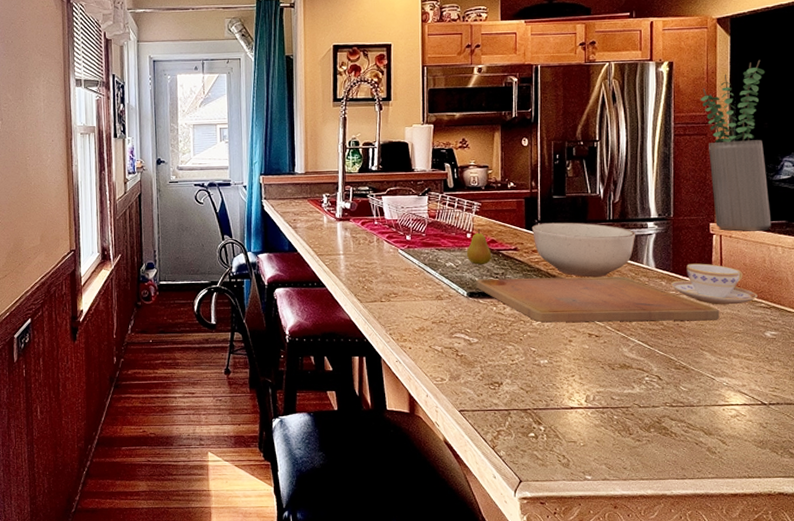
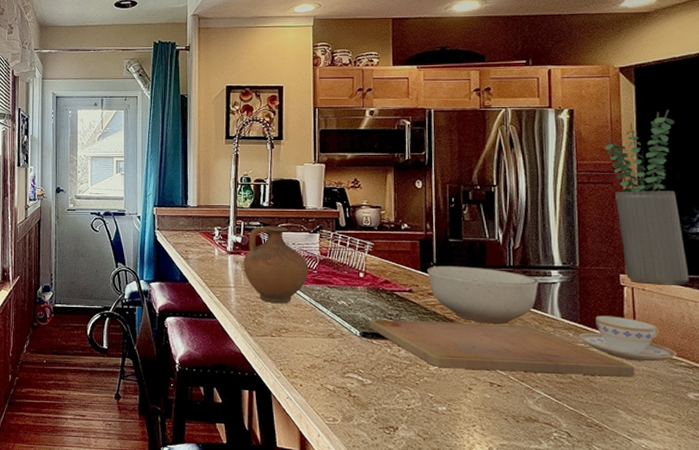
ceramic jug: none [352,189,418,269] -> present [243,225,309,304]
fruit: present [466,229,492,265] -> none [359,268,386,306]

